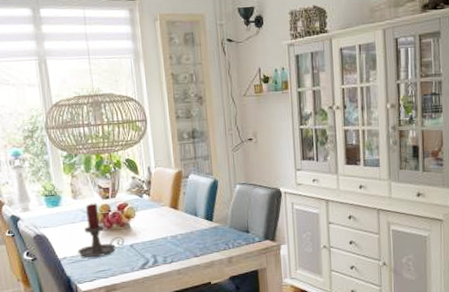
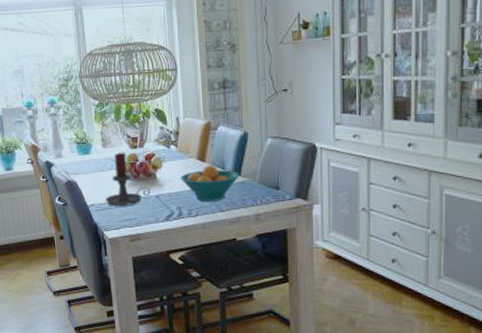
fruit bowl: none [154,212,211,248] -> present [180,165,239,202]

